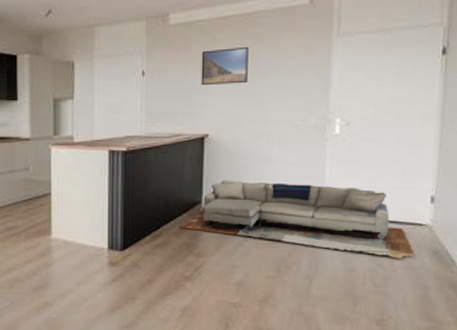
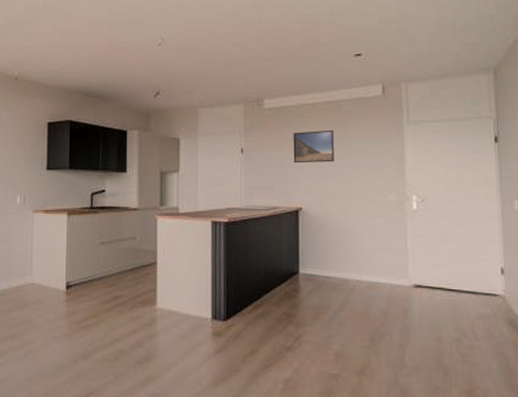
sofa: present [179,180,415,259] -> none [279,251,493,328]

